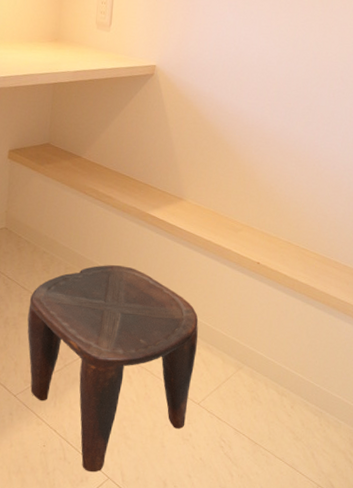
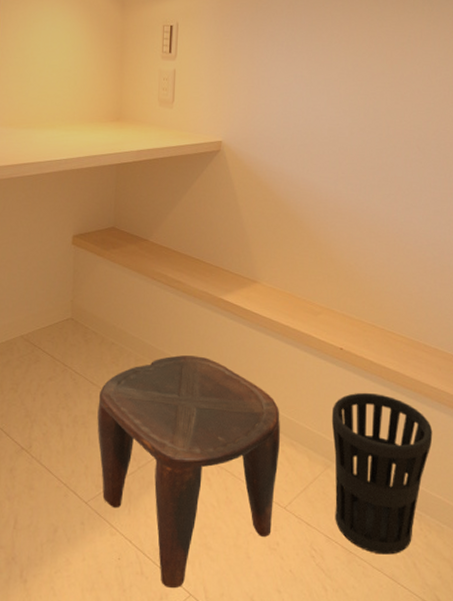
wastebasket: none [243,303,337,446] -> present [331,392,433,555]

